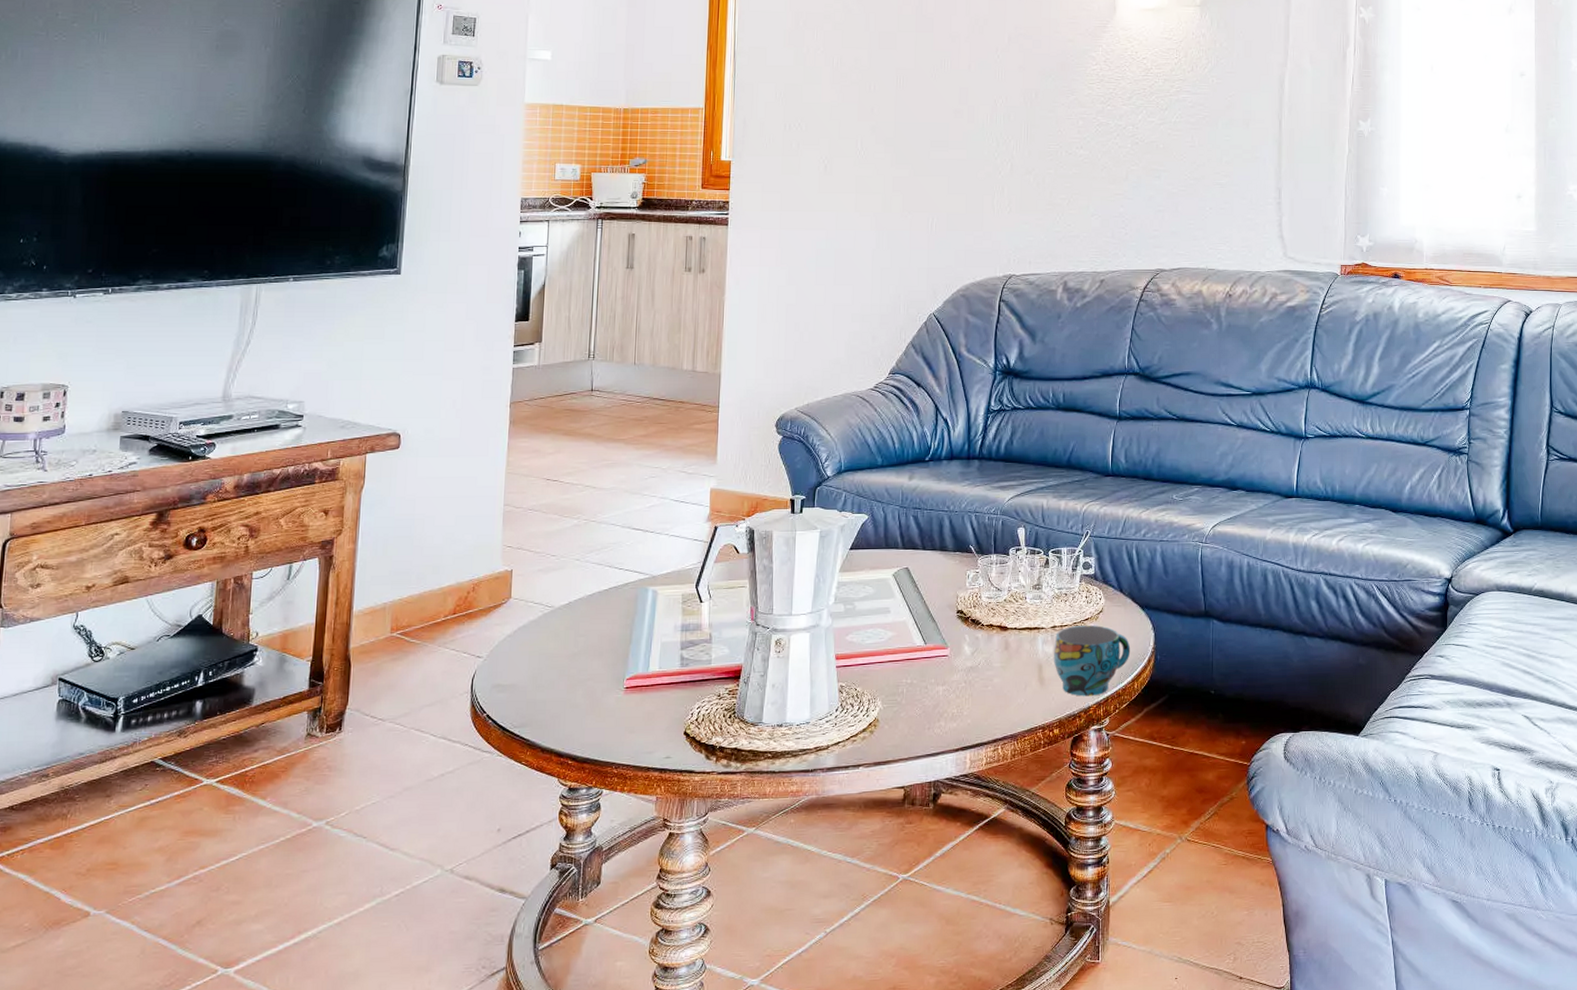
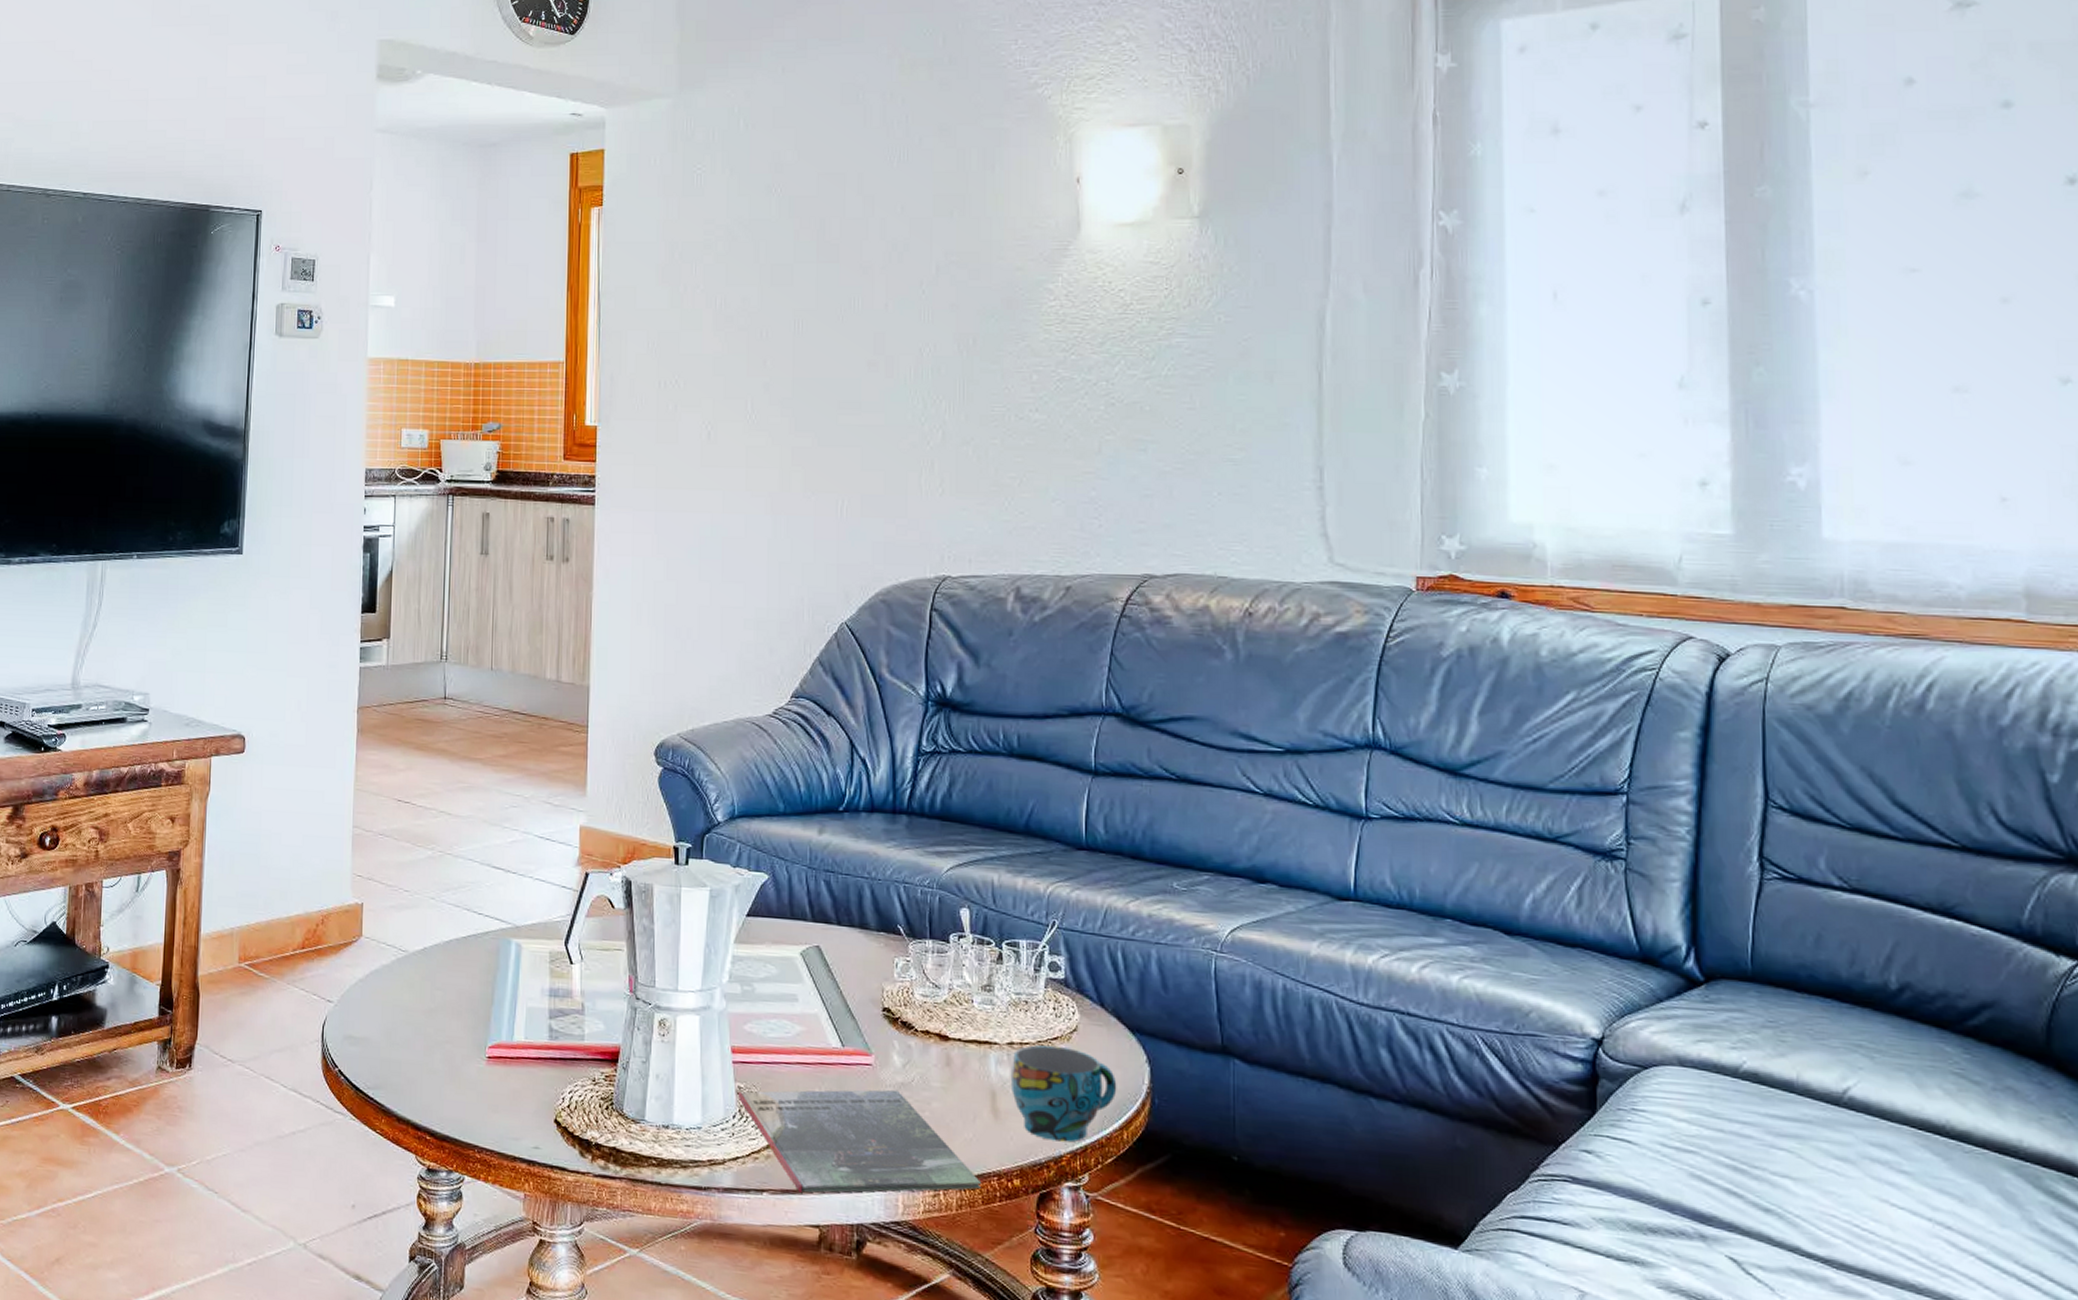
magazine: none [840,673,1030,763] -> present [737,1089,982,1193]

